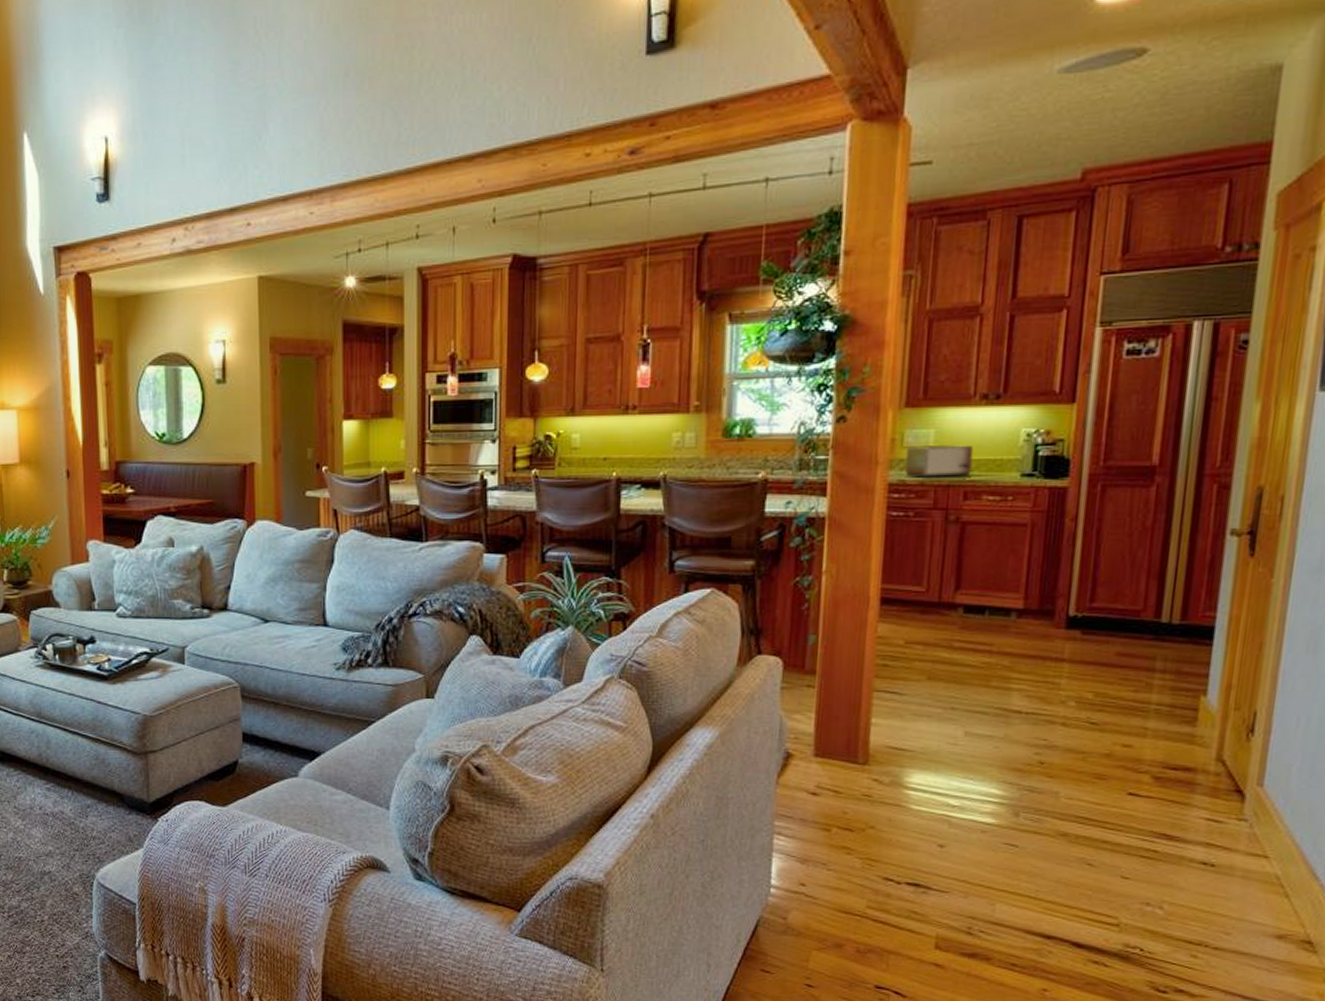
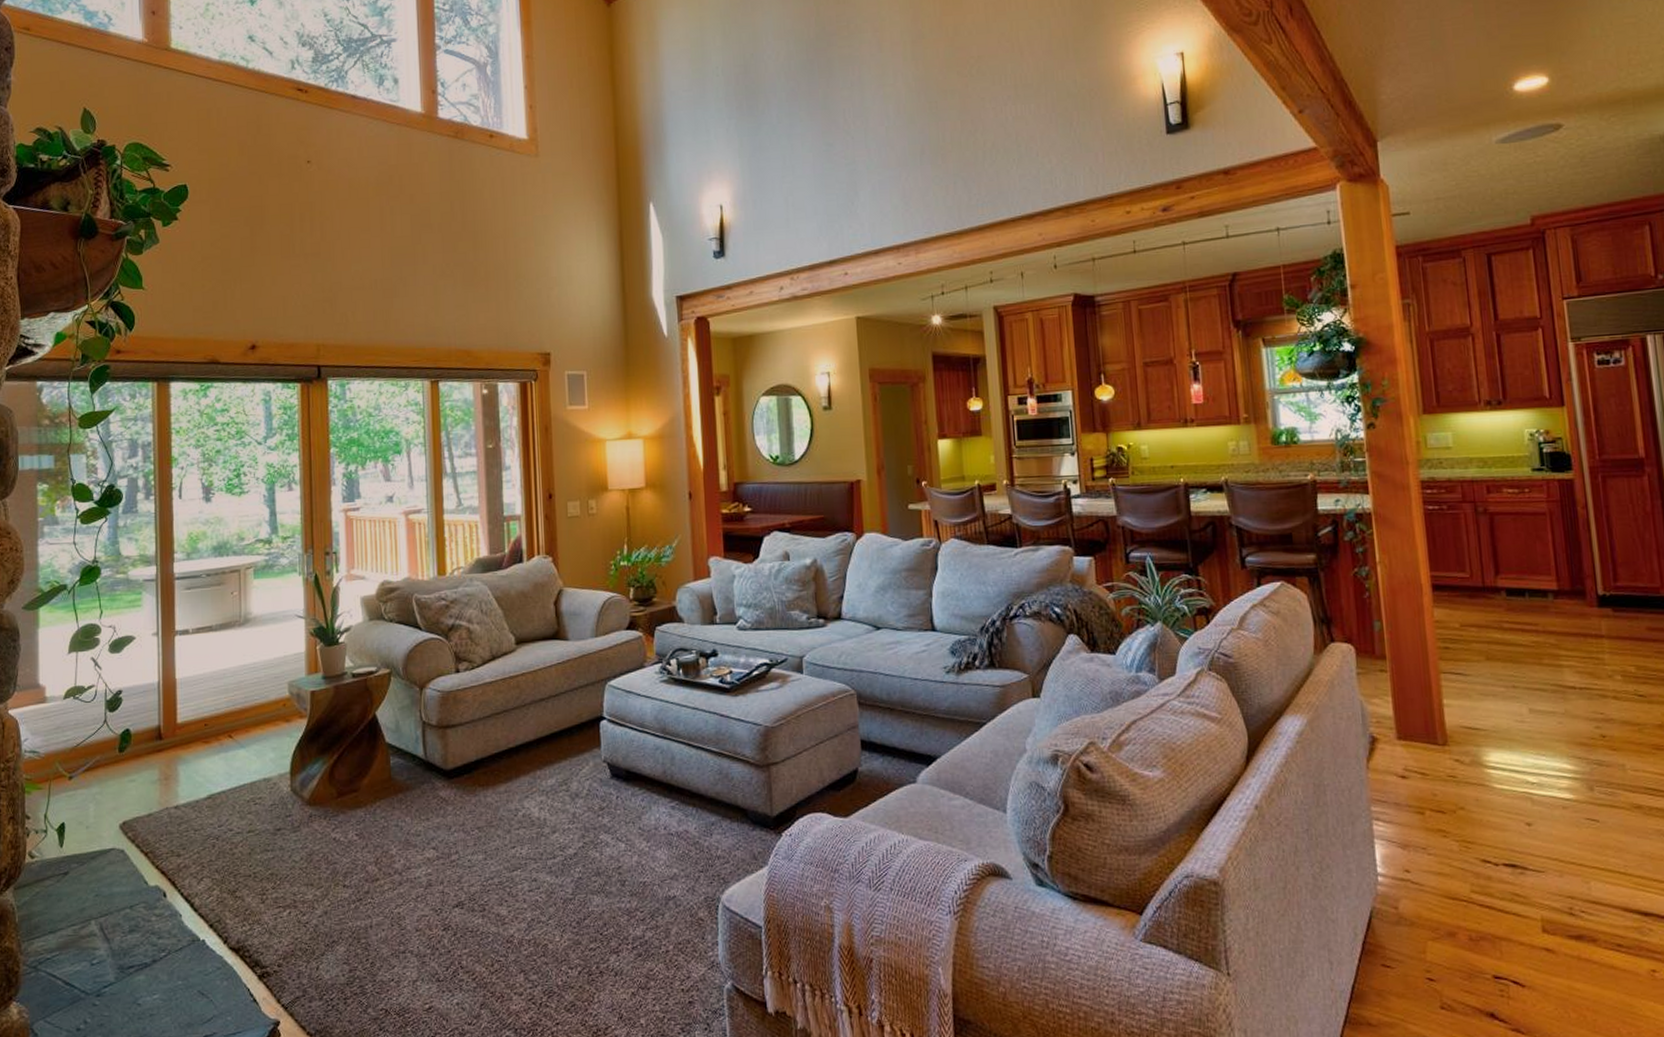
toaster: present [905,443,974,479] -> none [1431,444,1490,476]

